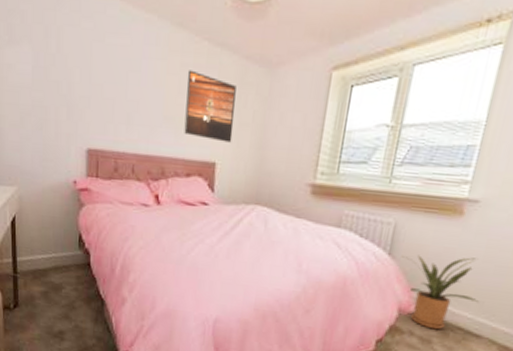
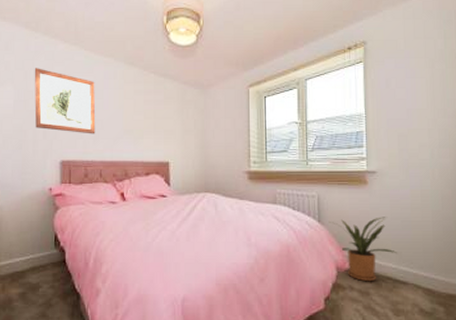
wall art: none [56,22,132,119] -> present [34,68,96,134]
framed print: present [184,70,236,143] -> none [140,94,180,146]

